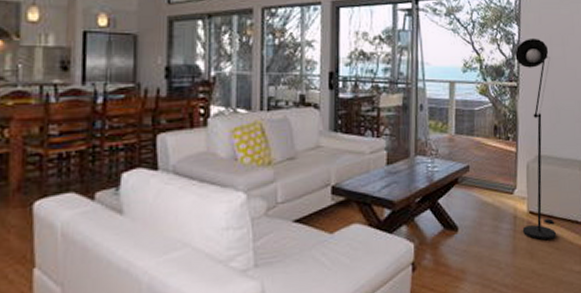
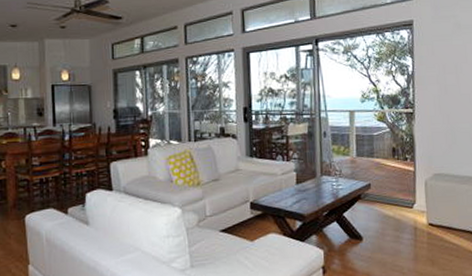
floor lamp: present [515,38,557,241] -> none [410,68,457,249]

